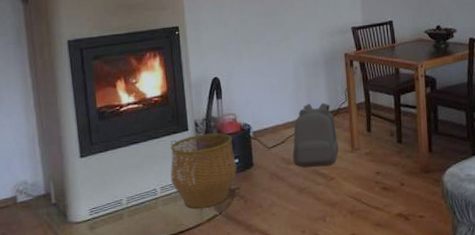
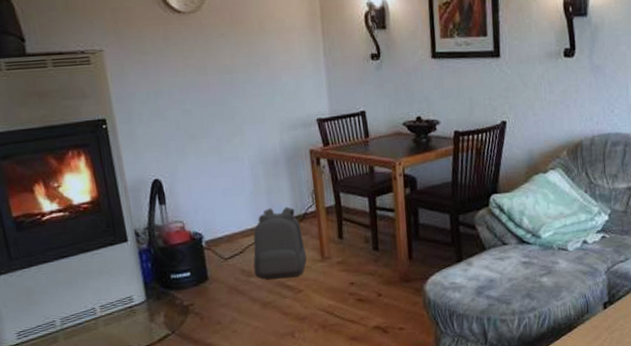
basket: present [170,133,237,209] -> none [107,243,189,328]

